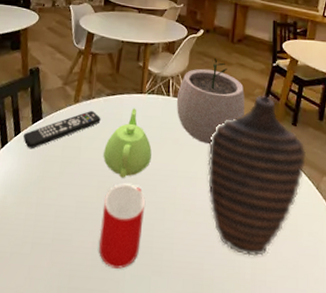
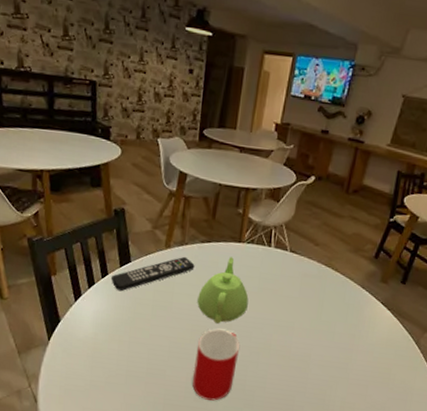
plant pot: present [176,57,245,145] -> none [277,208,354,297]
decorative vase: present [207,96,307,257] -> none [304,251,412,398]

